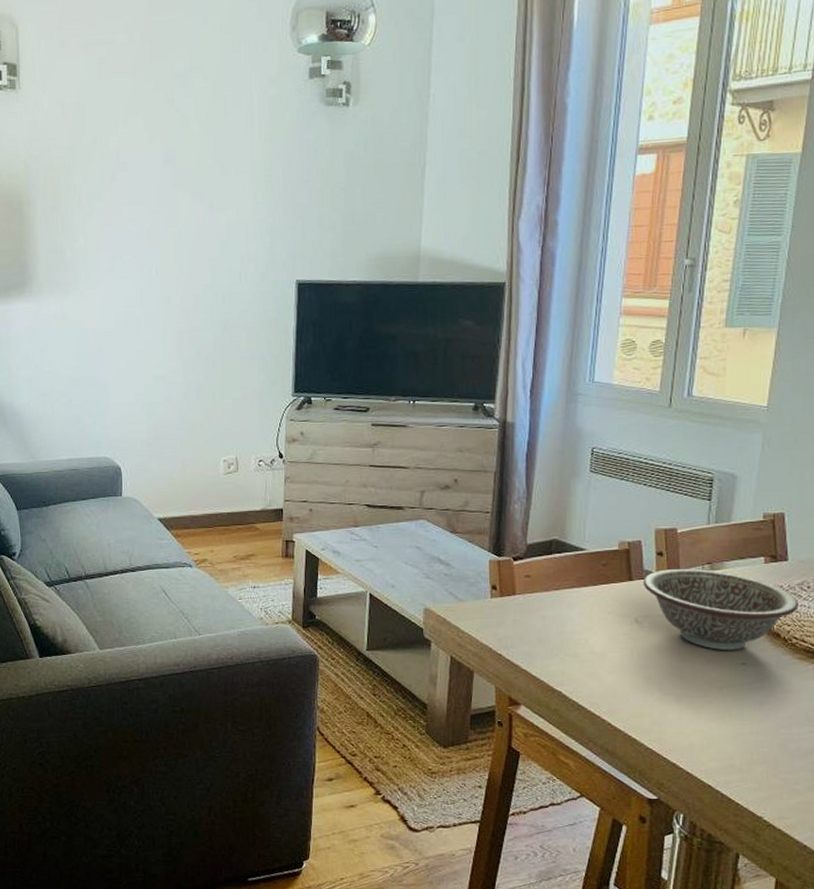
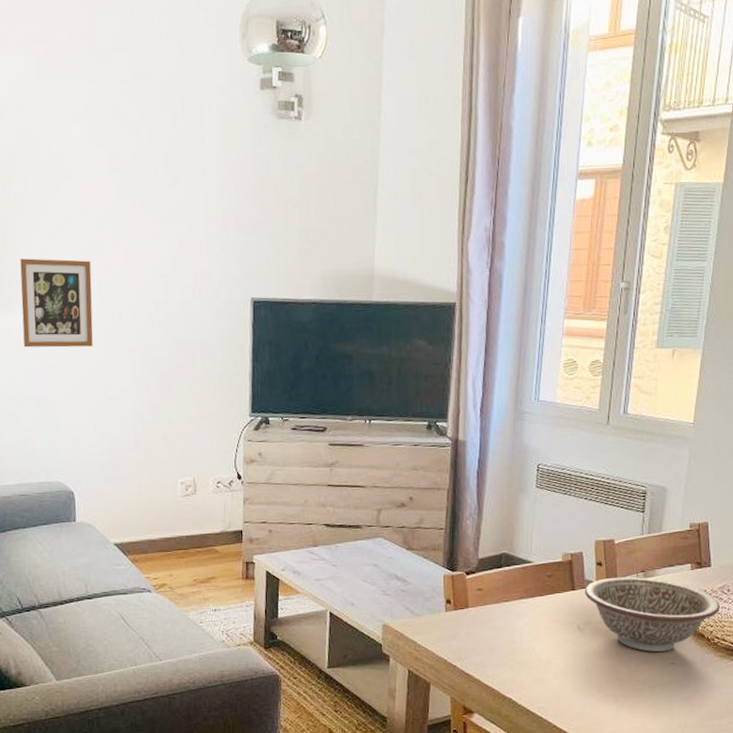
picture frame: none [77,245,143,330] -> present [20,258,93,348]

